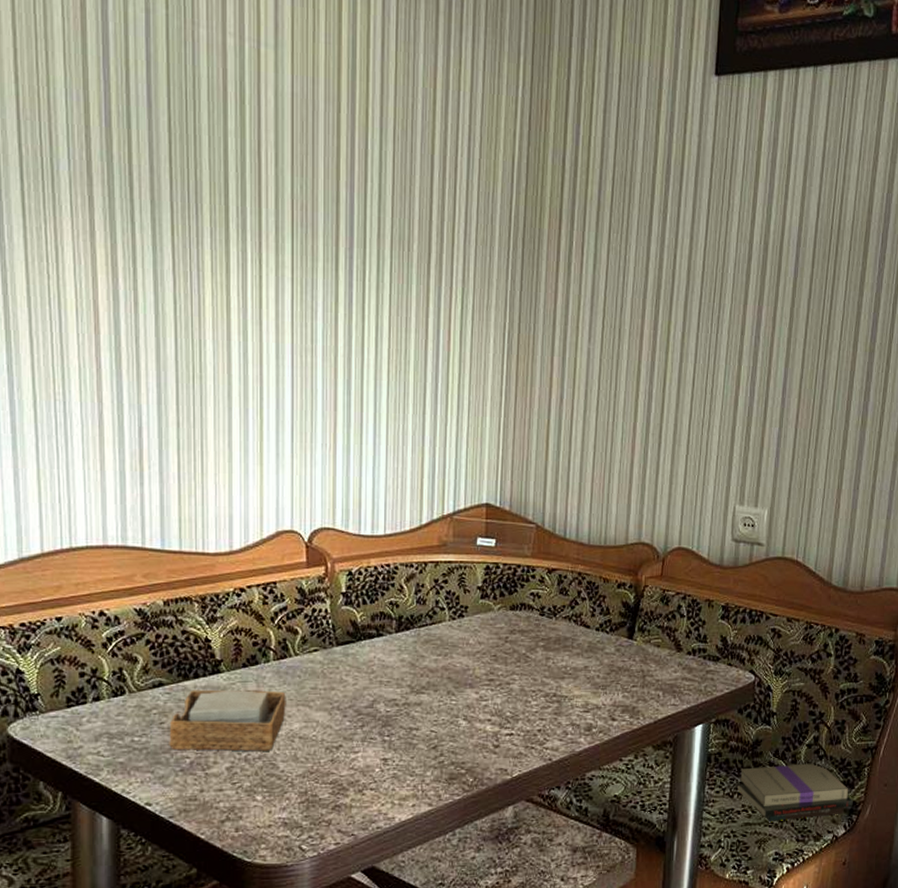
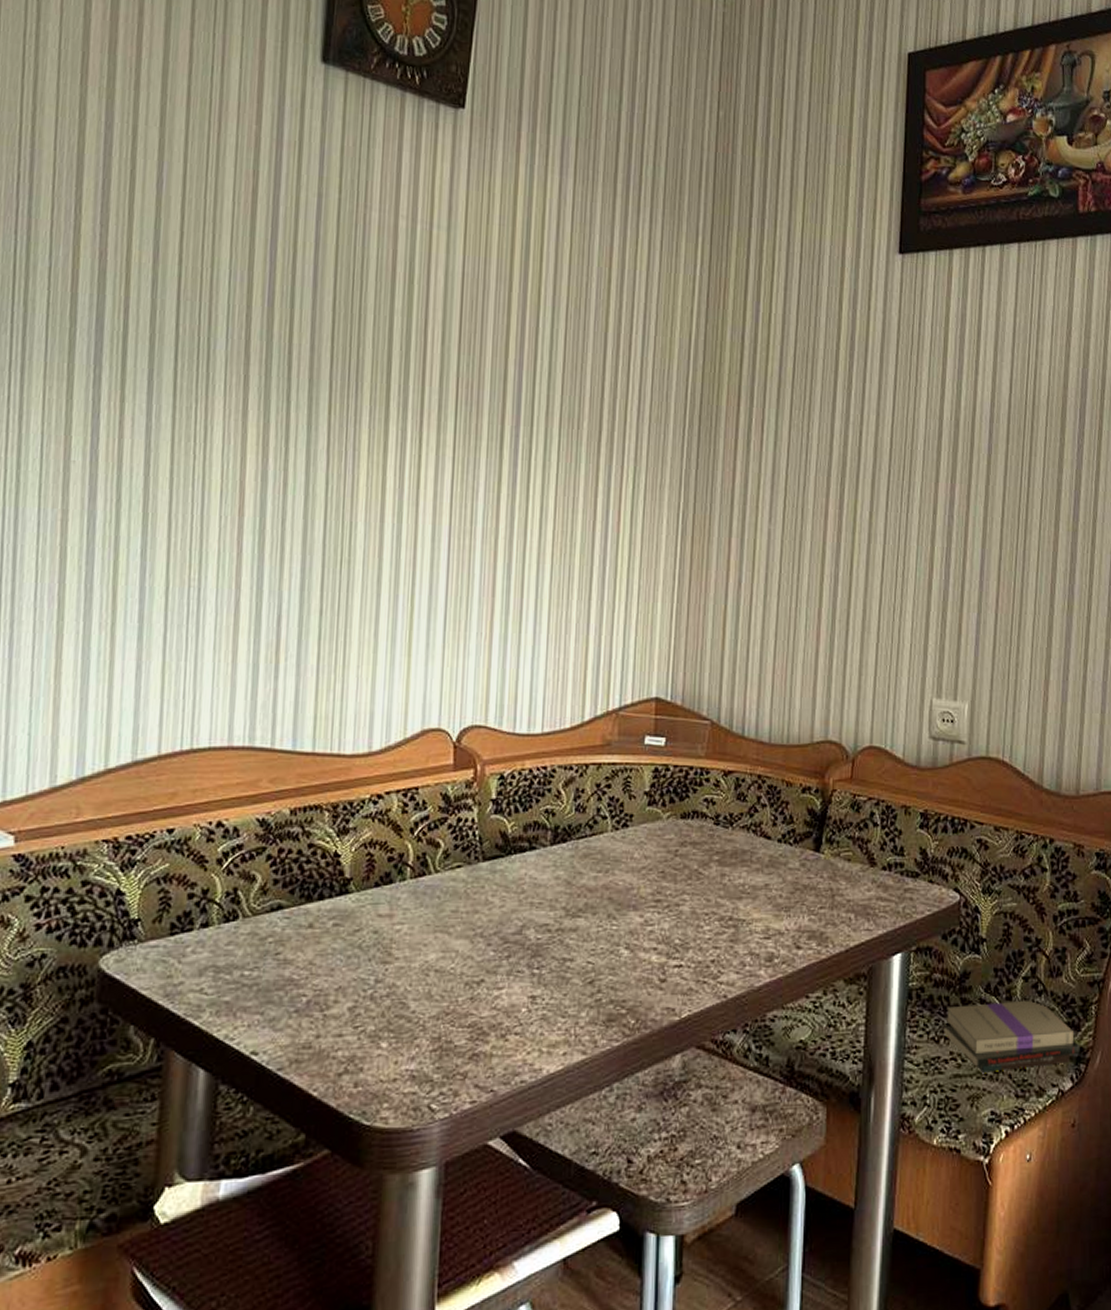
napkin holder: present [169,689,286,752] -> none [284,913,423,988]

